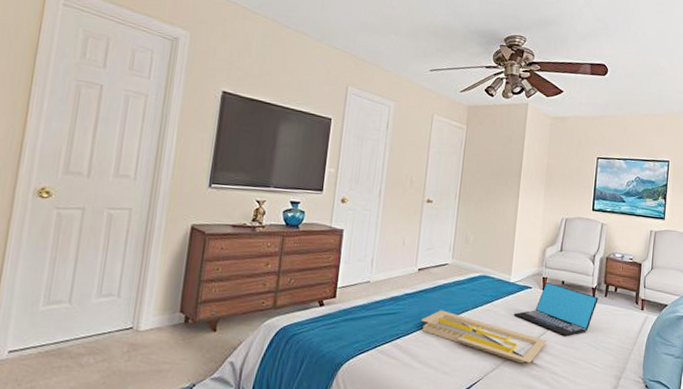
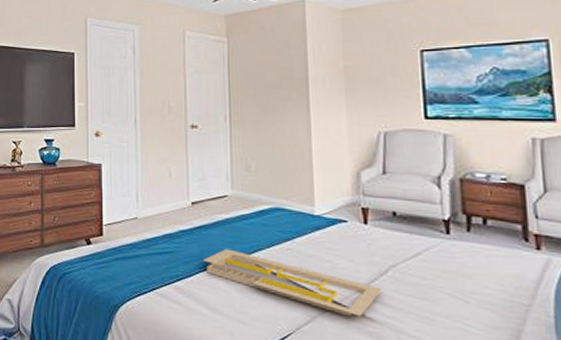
laptop: present [513,281,598,337] -> none [326,213,457,285]

